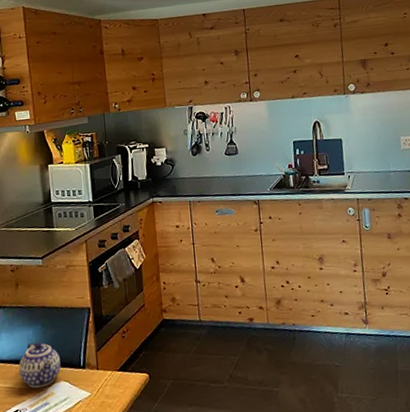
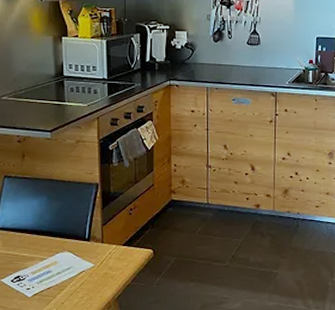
teapot: present [18,342,61,388] -> none [22,213,66,256]

